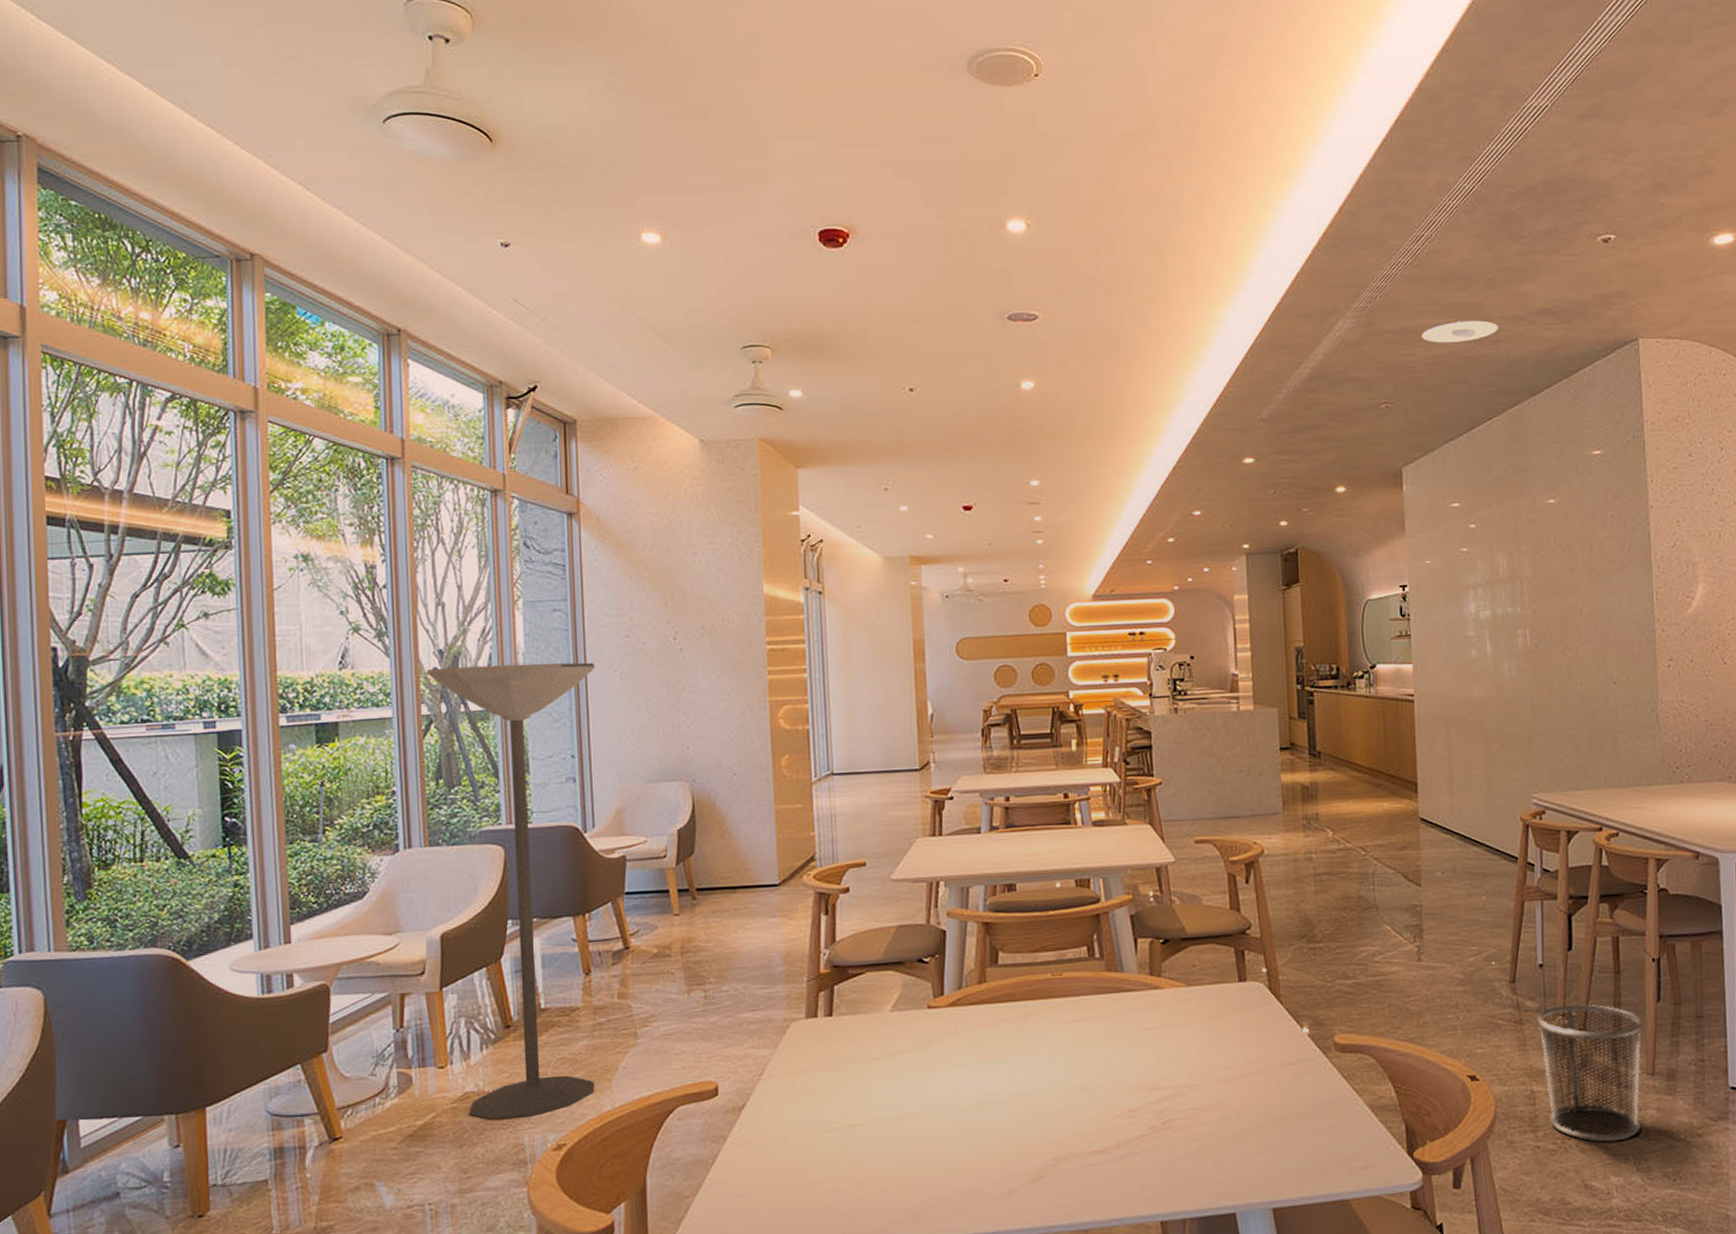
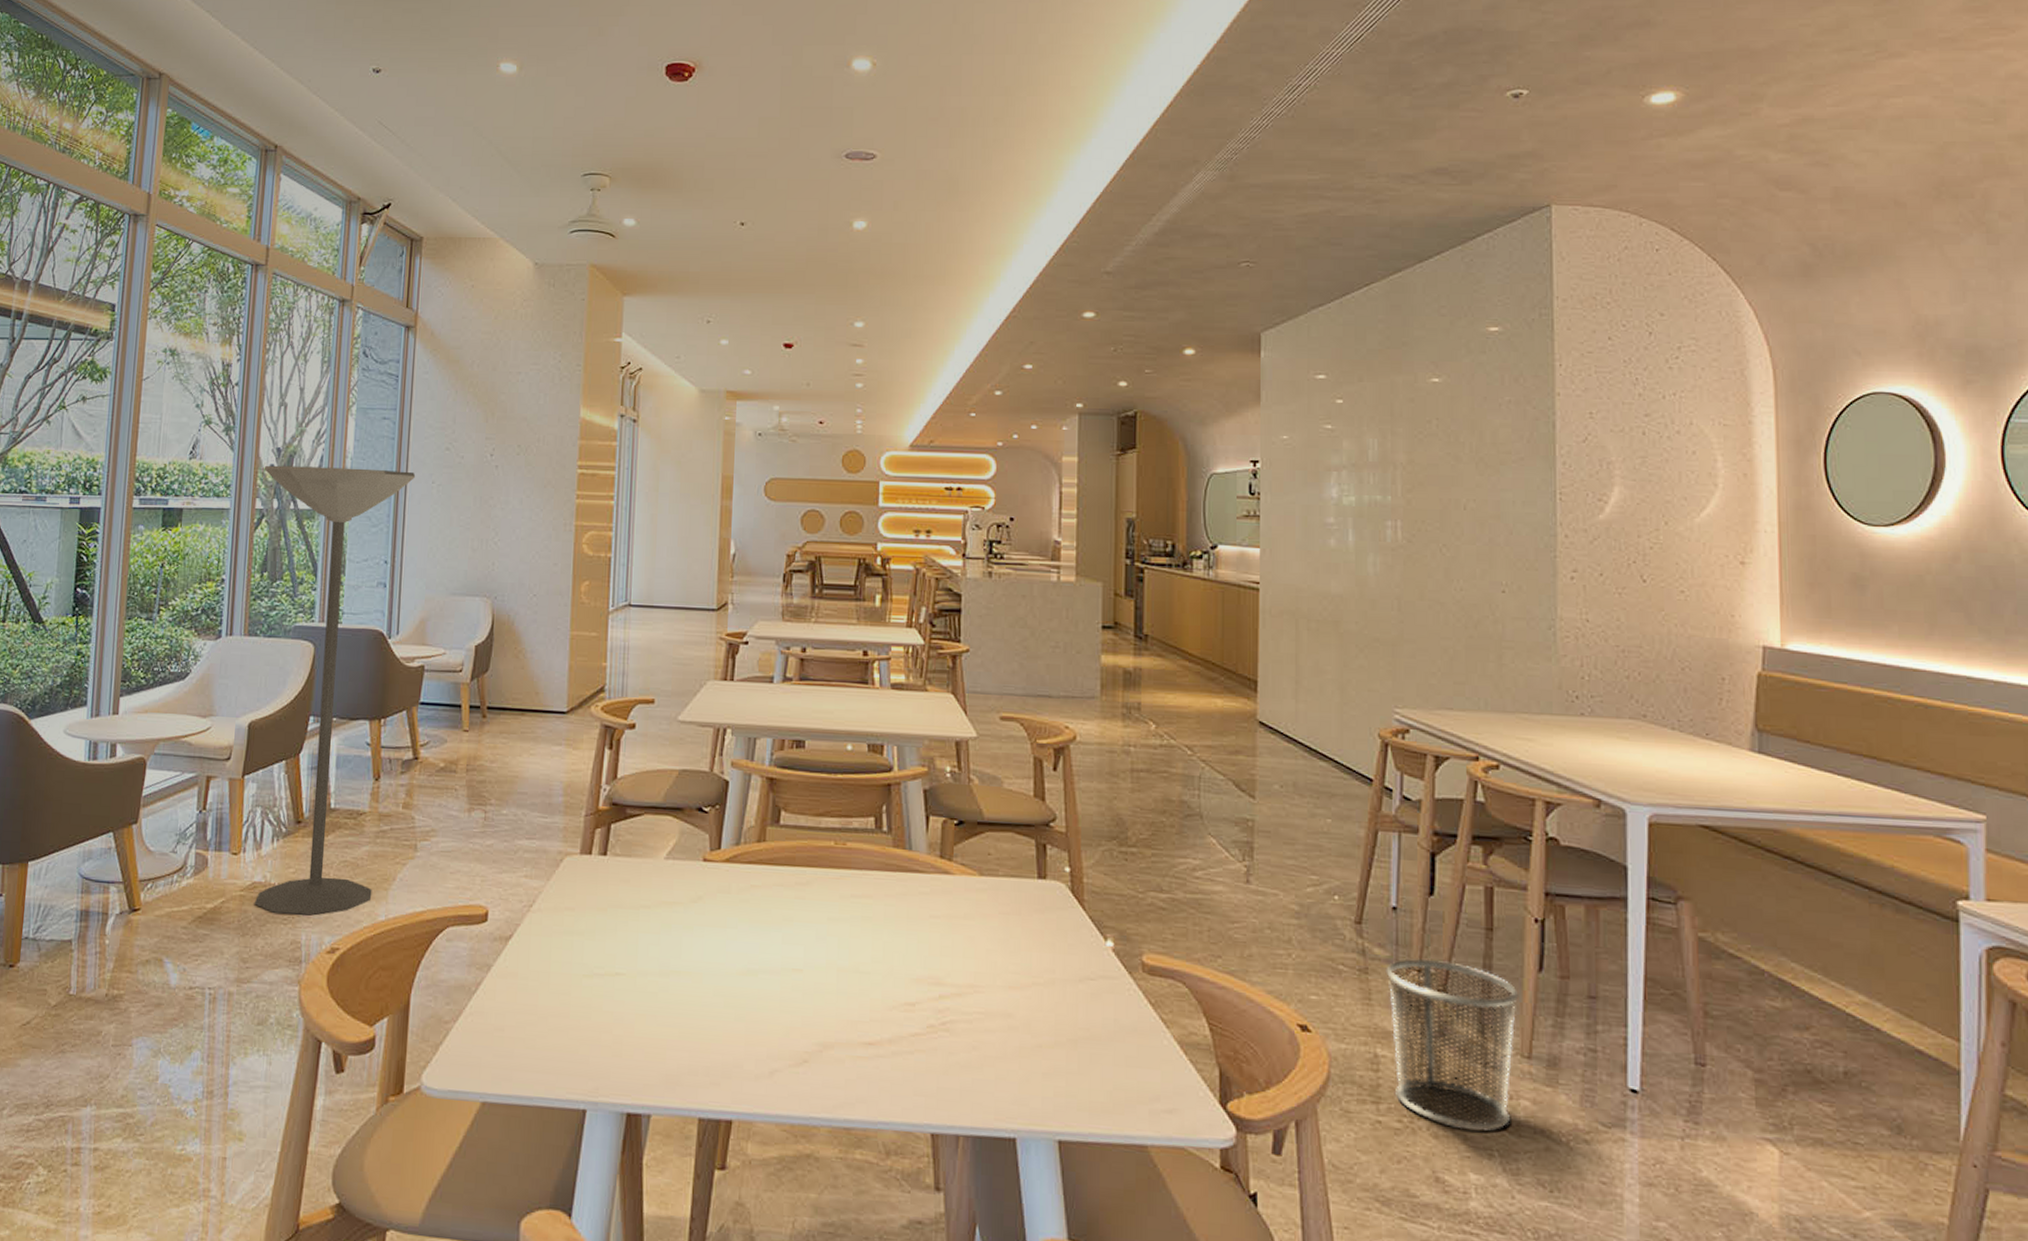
recessed light: present [1421,320,1498,343] -> none [1292,177,1382,201]

